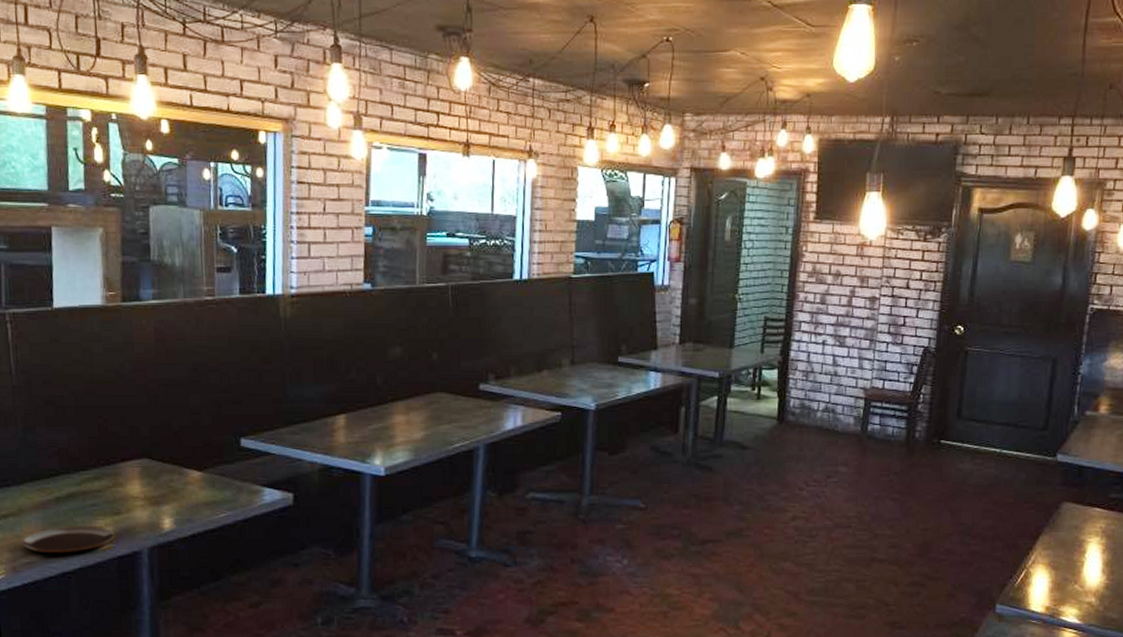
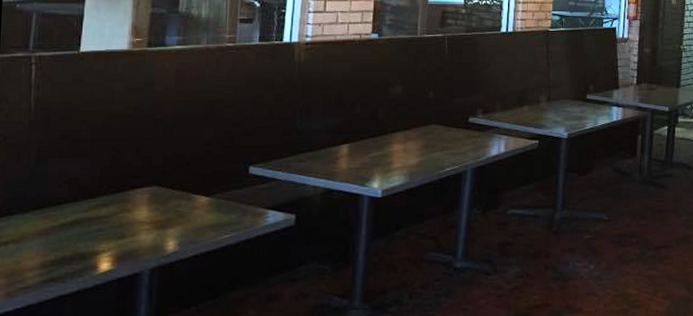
plate: present [21,526,116,555] -> none [19,250,118,279]

